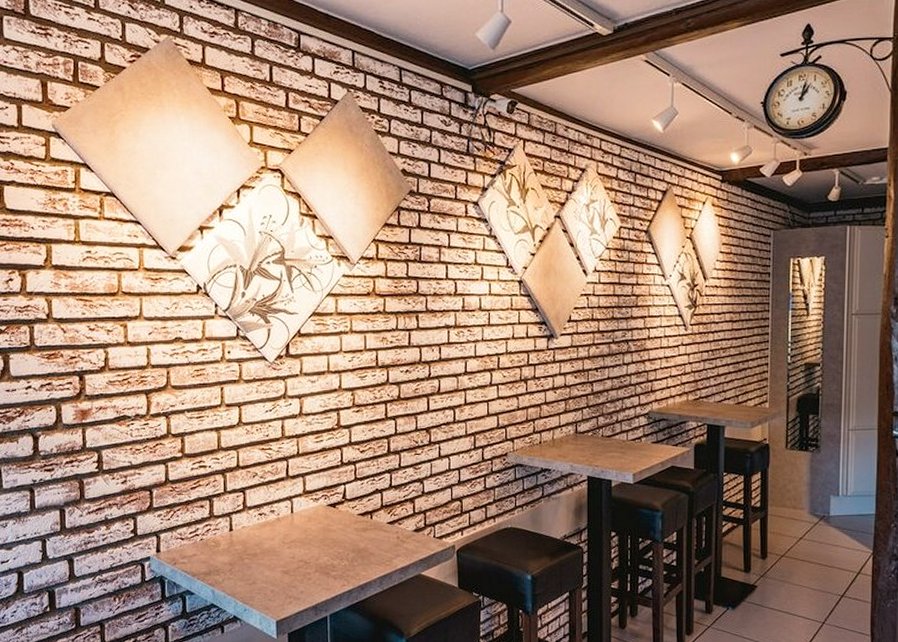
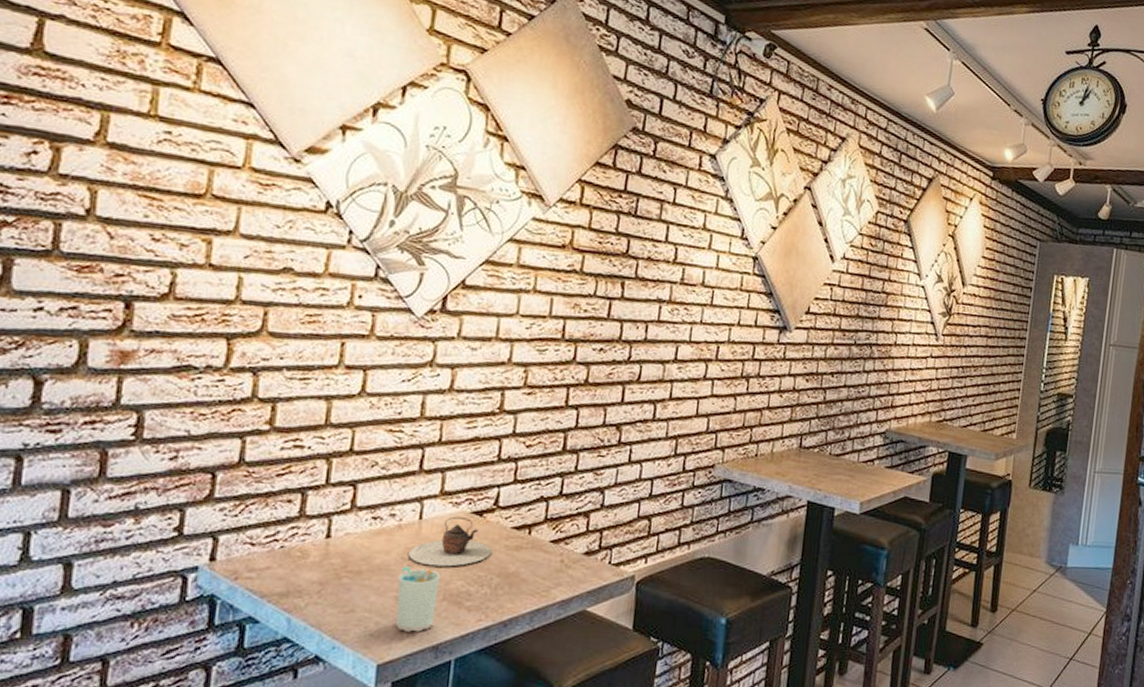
cup: none [282,548,312,596] -> present [395,566,441,632]
teapot: none [287,508,346,547] -> present [409,516,492,567]

